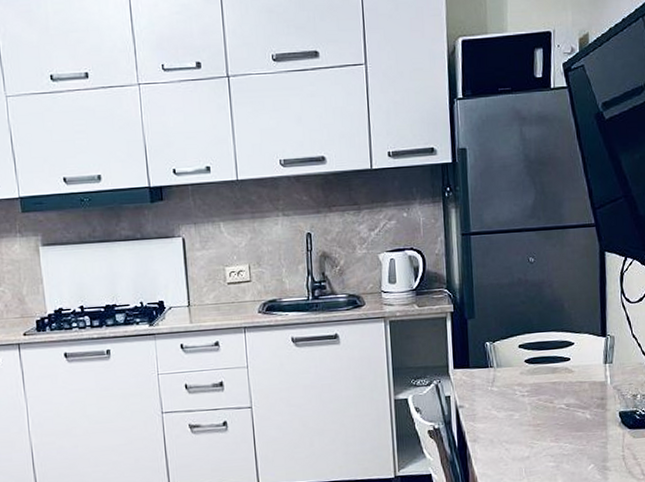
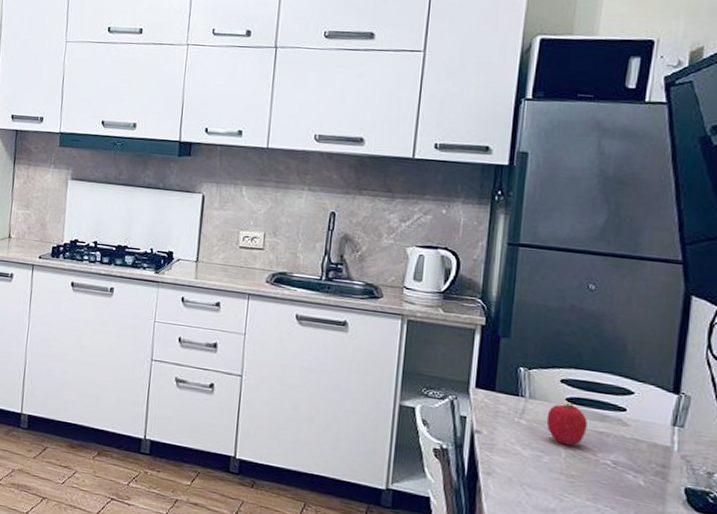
fruit: none [512,363,544,400] -> present [546,402,588,446]

